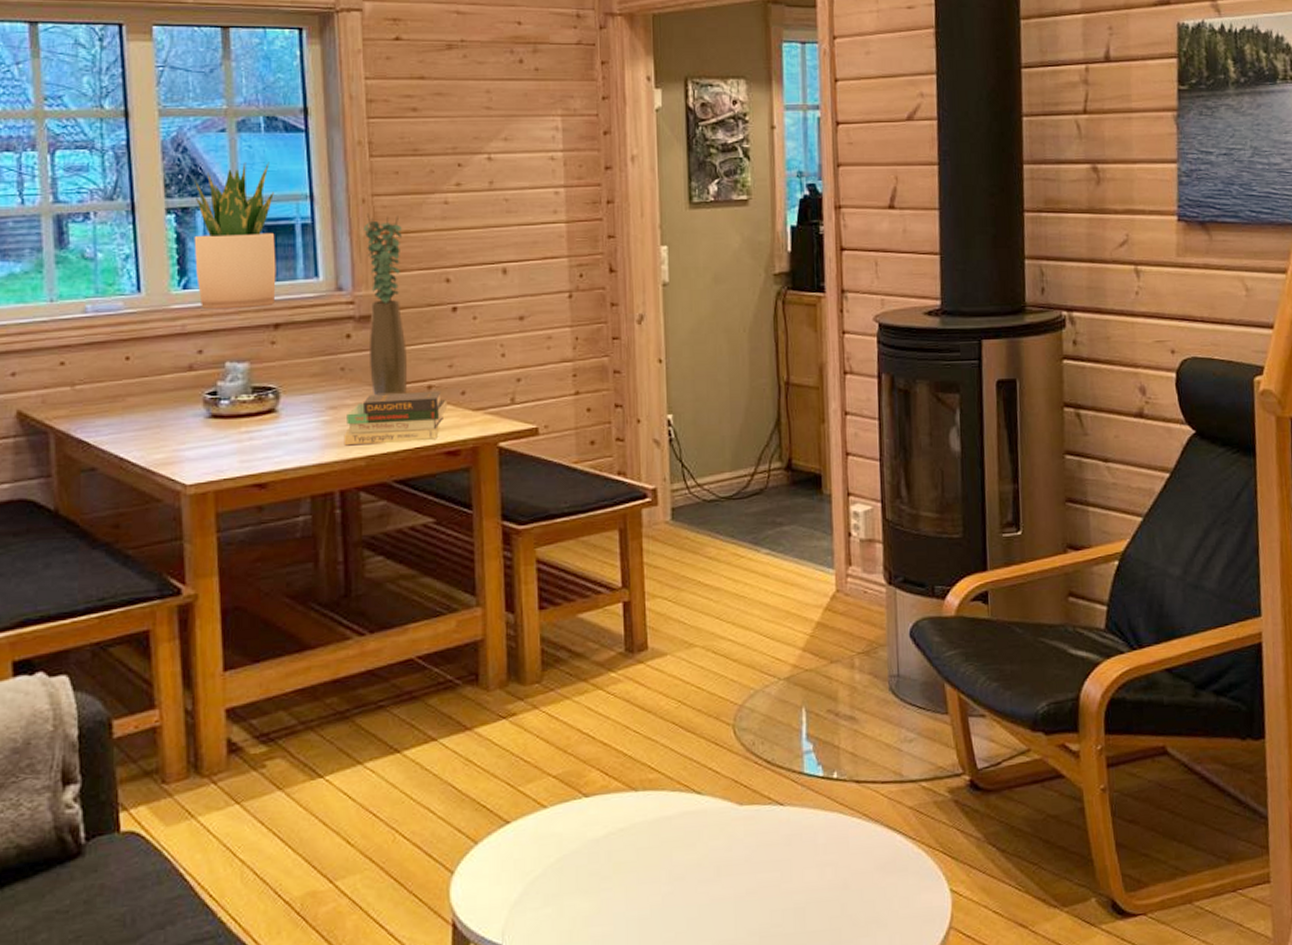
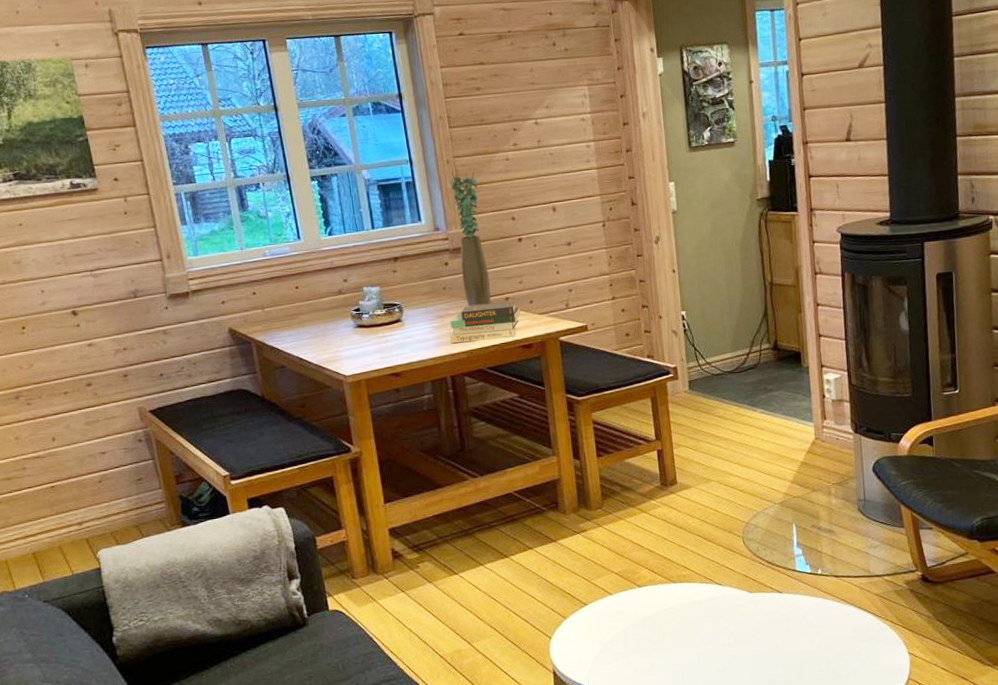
planter: present [194,162,276,310] -> none [328,137,393,250]

